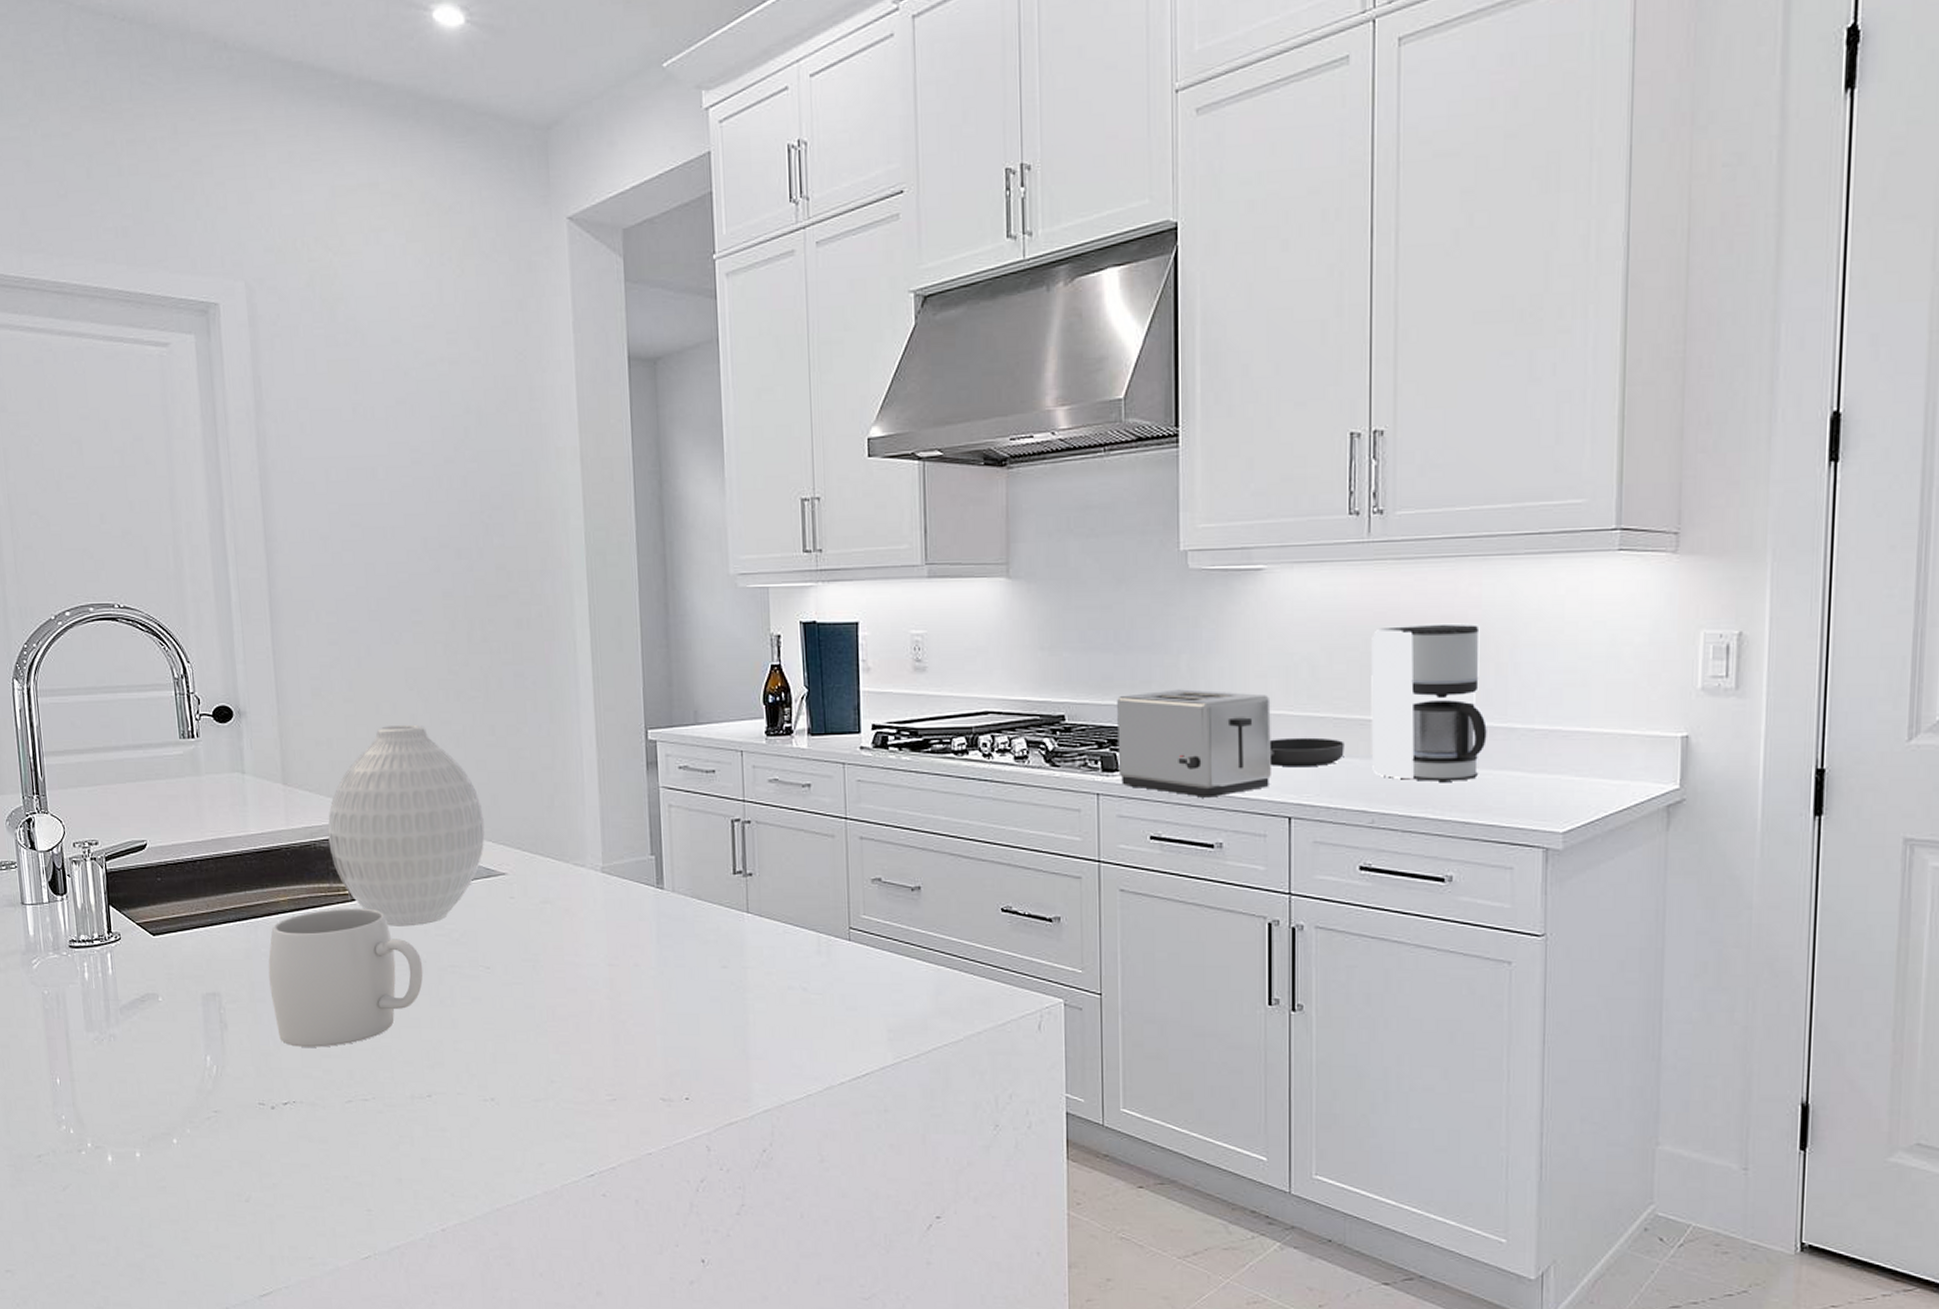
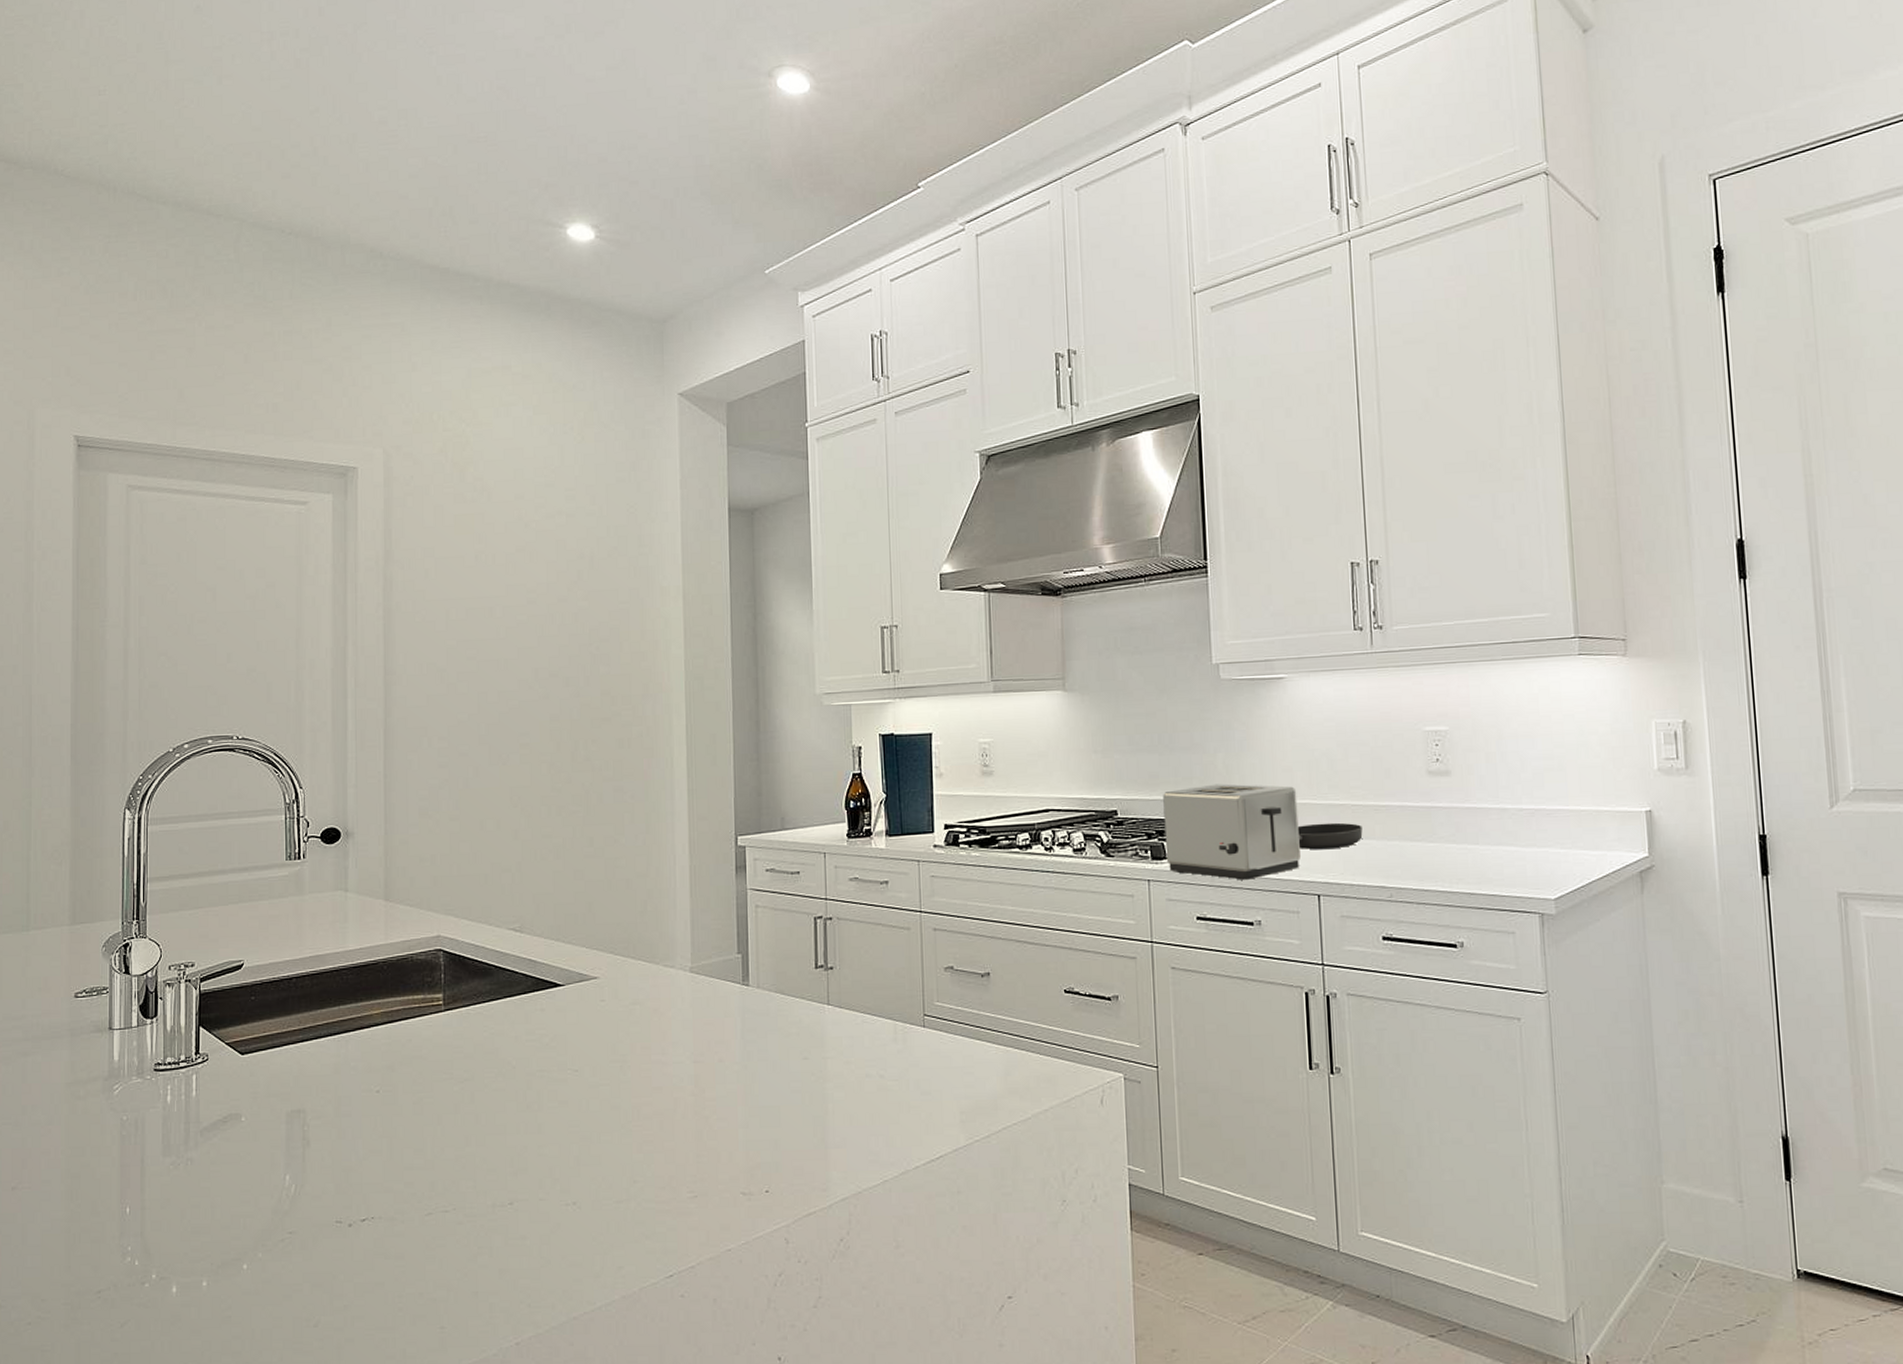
mug: present [268,908,423,1048] -> none [356,1017,512,1161]
vase: present [327,724,485,926] -> none [426,839,579,1034]
coffee maker: present [1371,623,1487,783] -> none [1379,720,1483,859]

